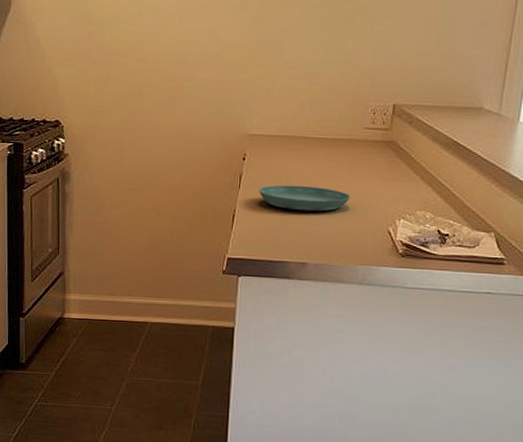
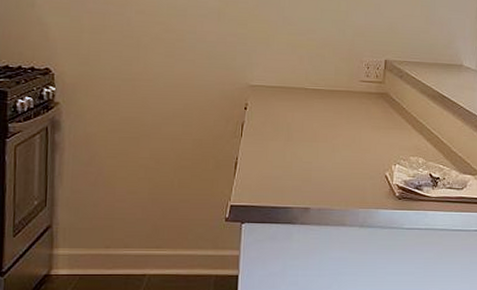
saucer: present [259,185,351,212] -> none [261,133,349,158]

